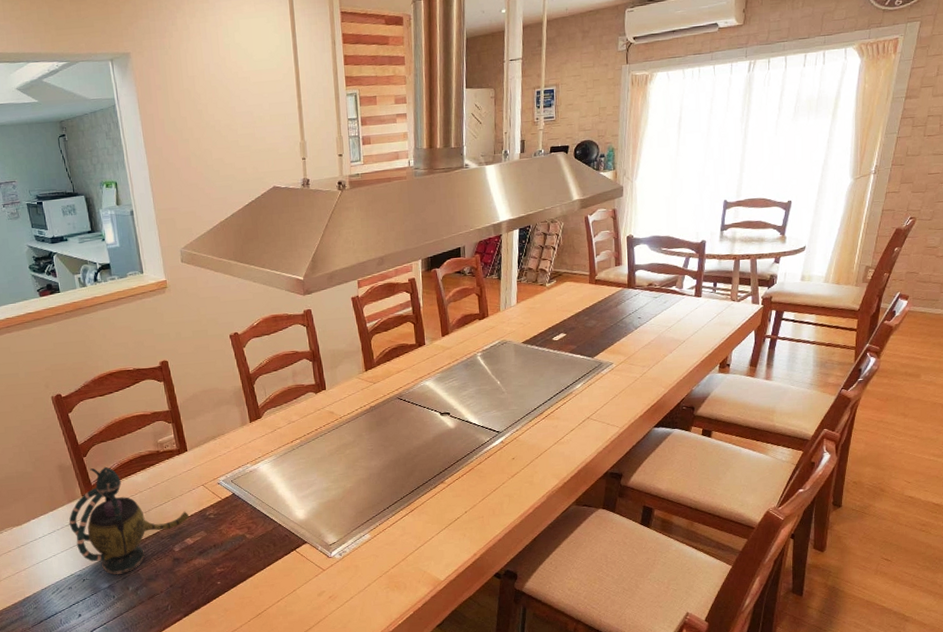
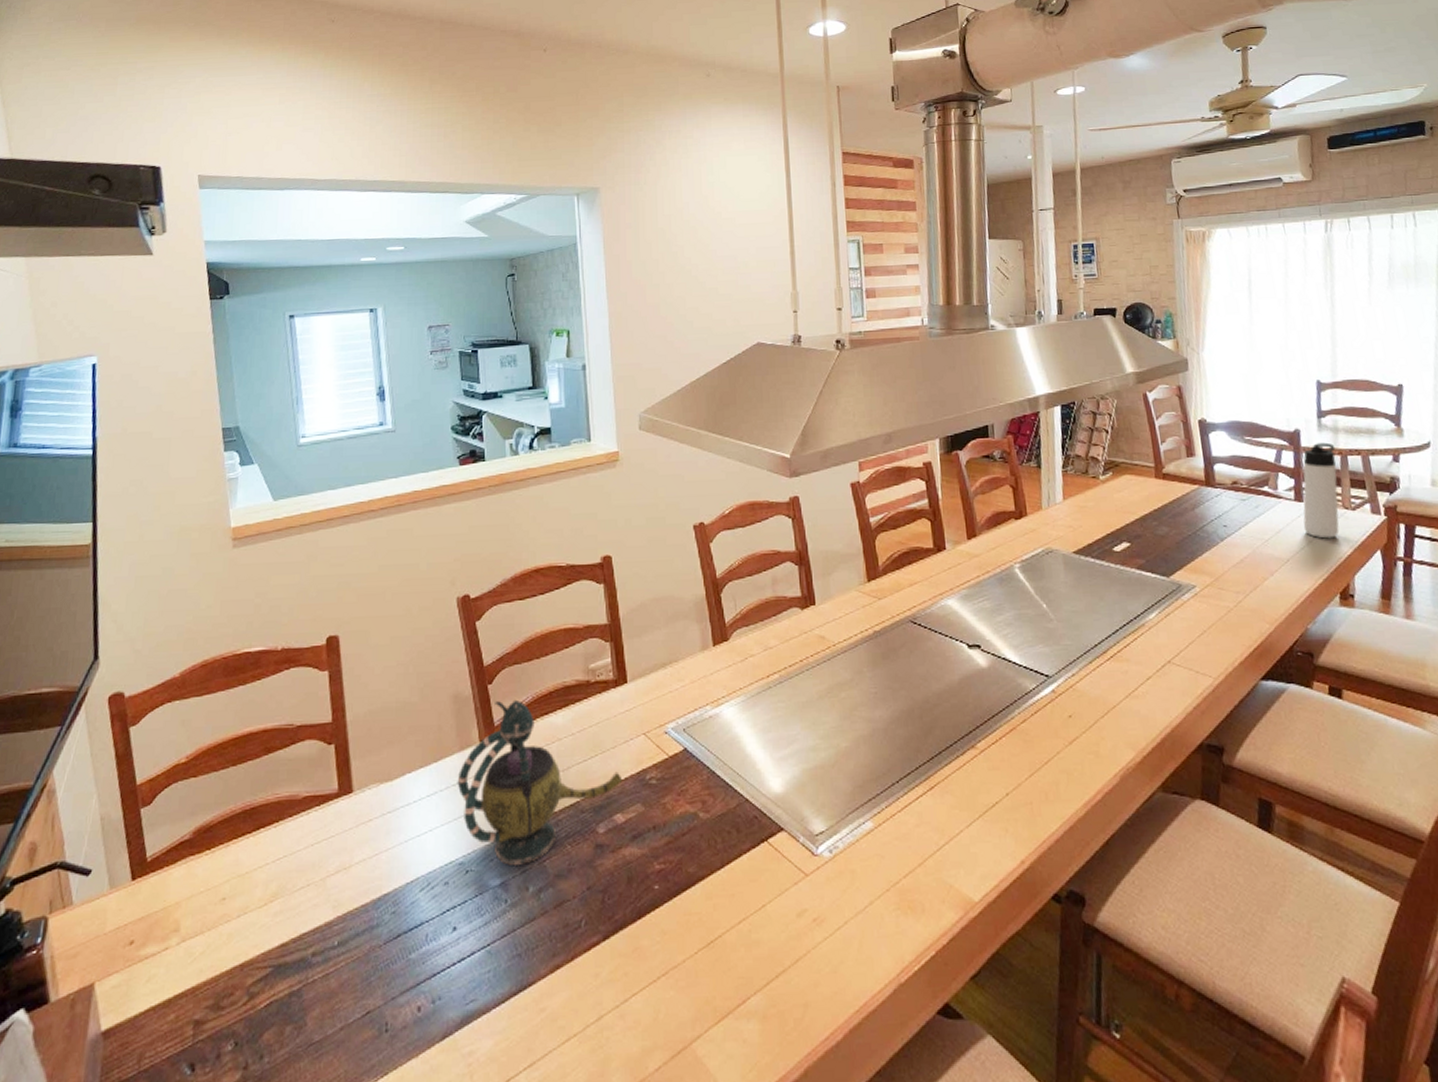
thermos bottle: none [699,250,732,324] -> present [1303,442,1339,539]

